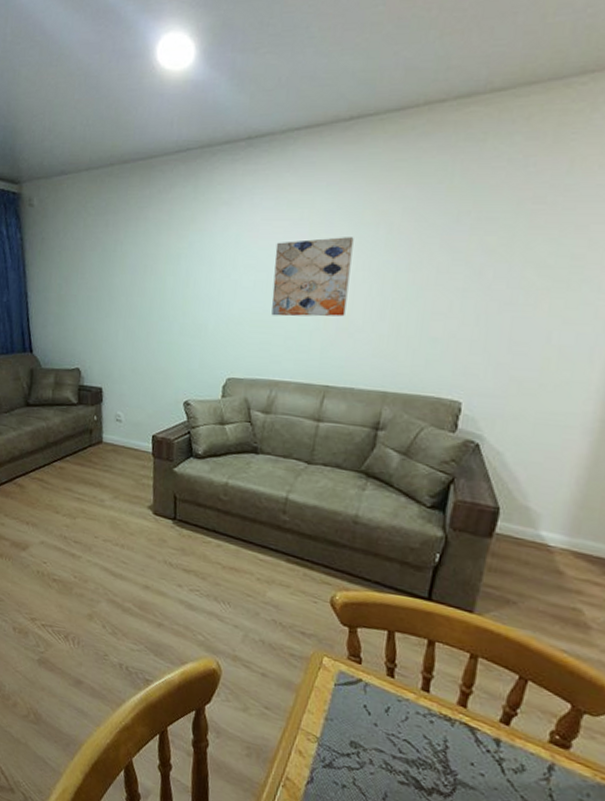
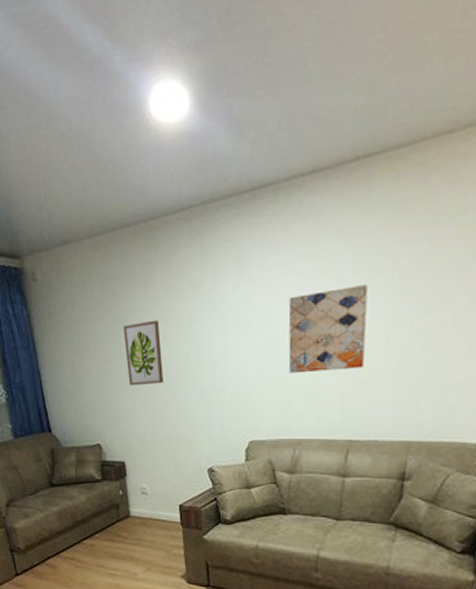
wall art: none [112,253,148,315] -> present [123,320,164,386]

